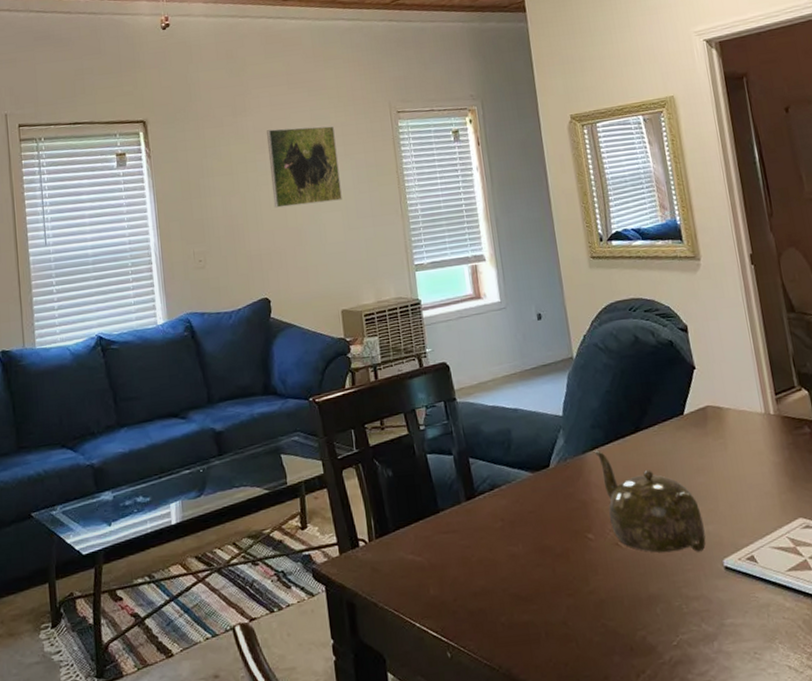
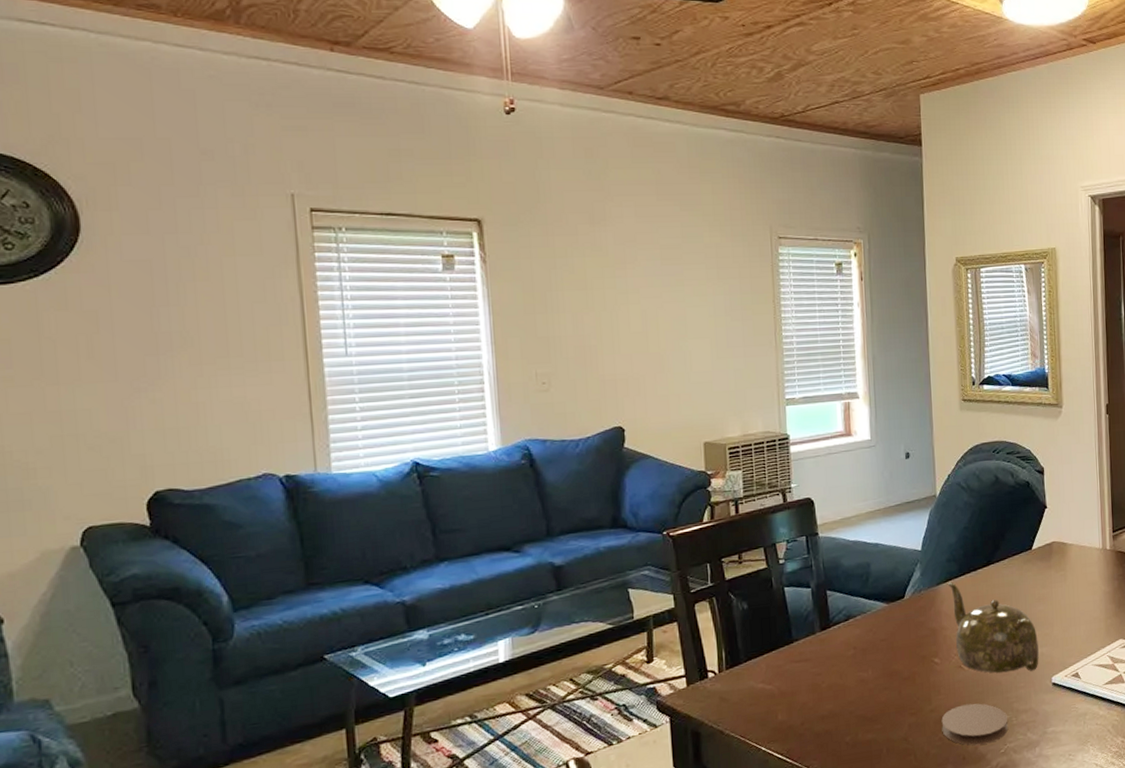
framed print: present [267,126,342,208] -> none [629,243,712,330]
coaster: none [602,586,679,635] -> present [941,703,1008,746]

